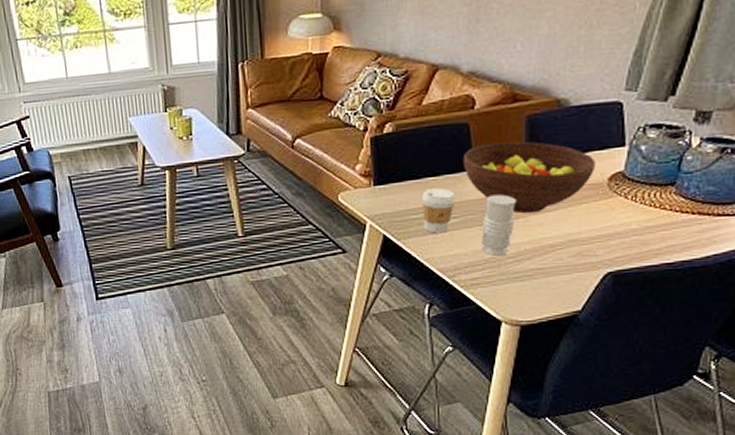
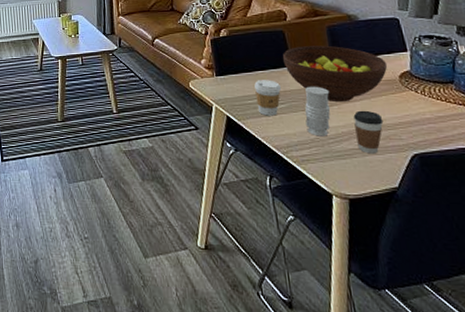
coffee cup: none [541,222,578,274] -> present [353,110,384,154]

